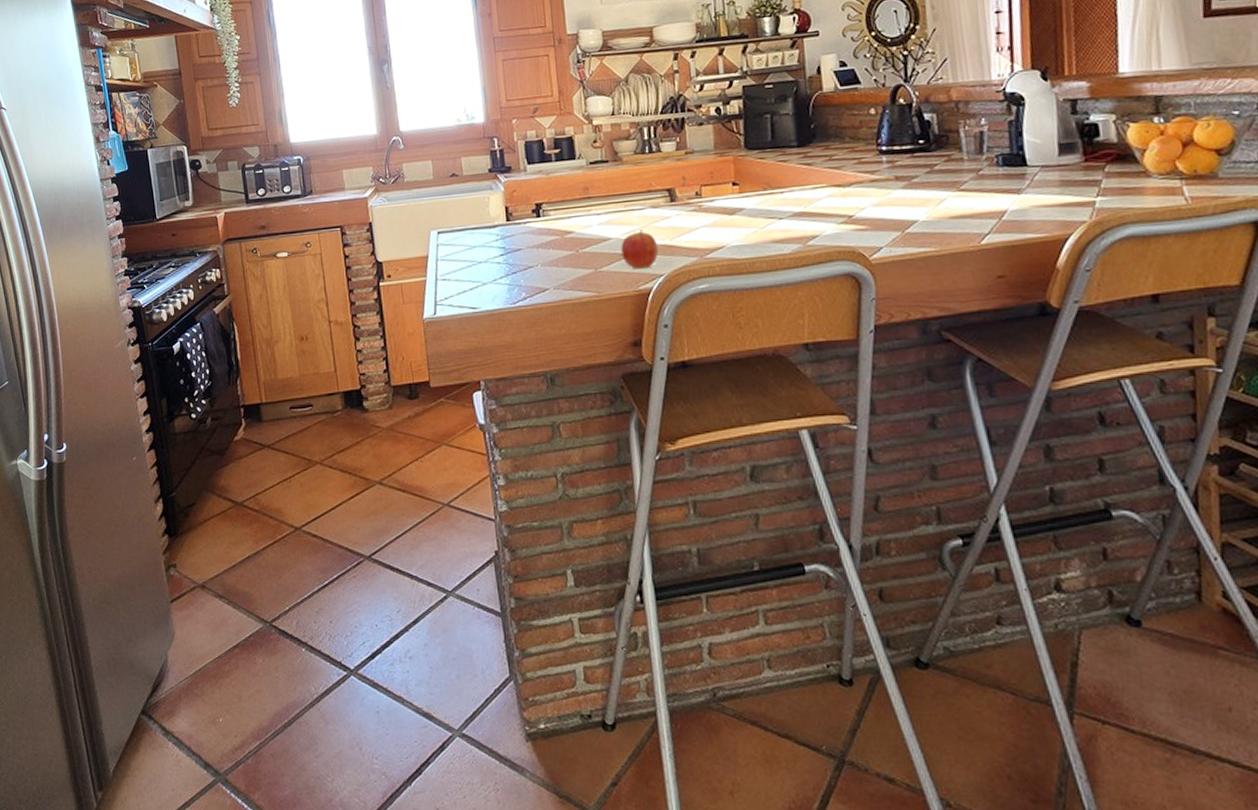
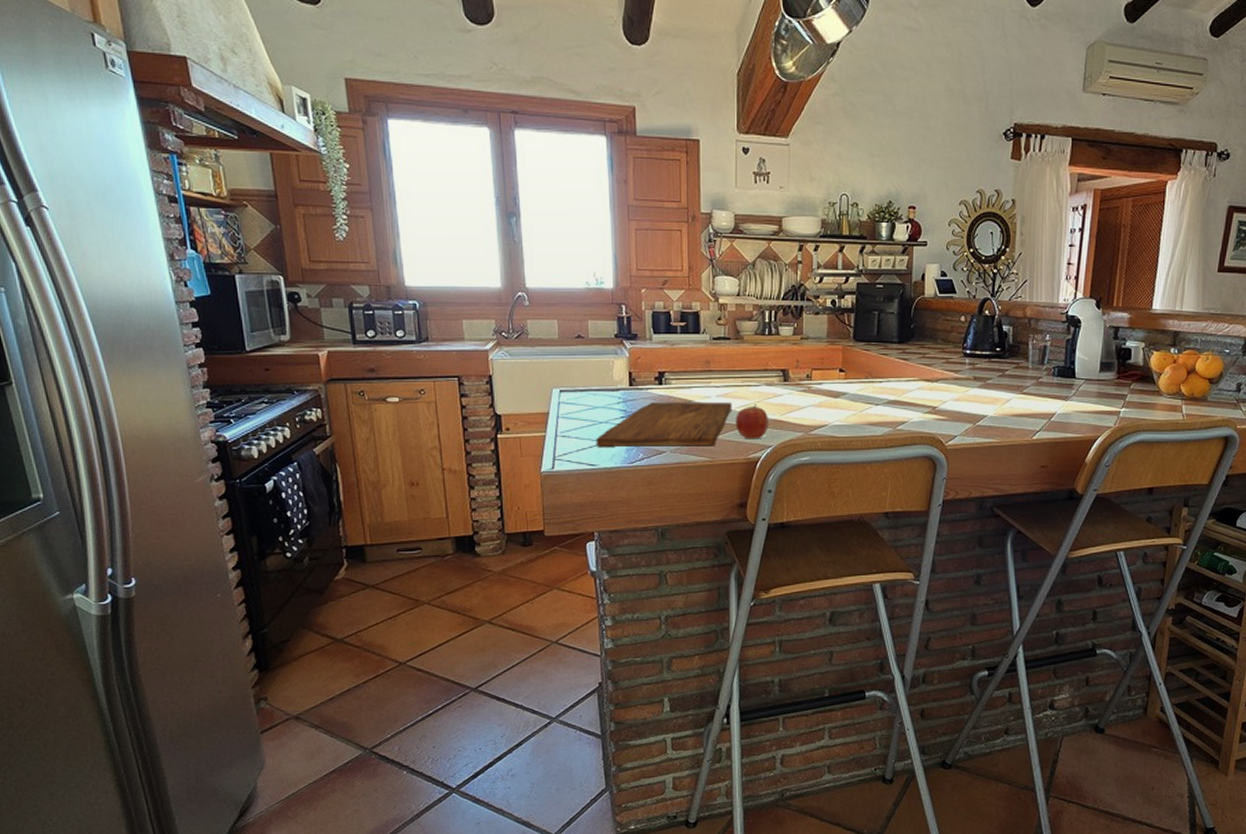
cutting board: none [476,230,617,288] -> present [596,401,733,447]

